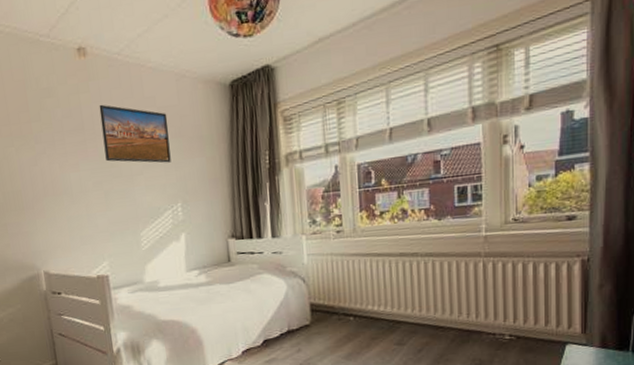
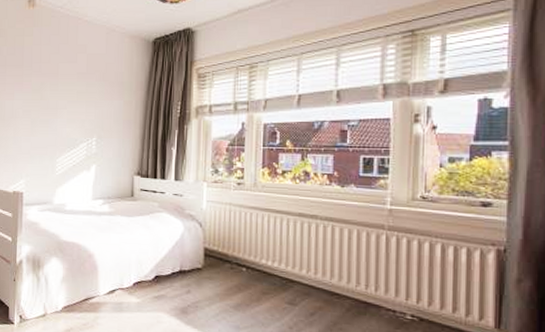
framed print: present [99,104,171,163] -> none [37,46,95,102]

